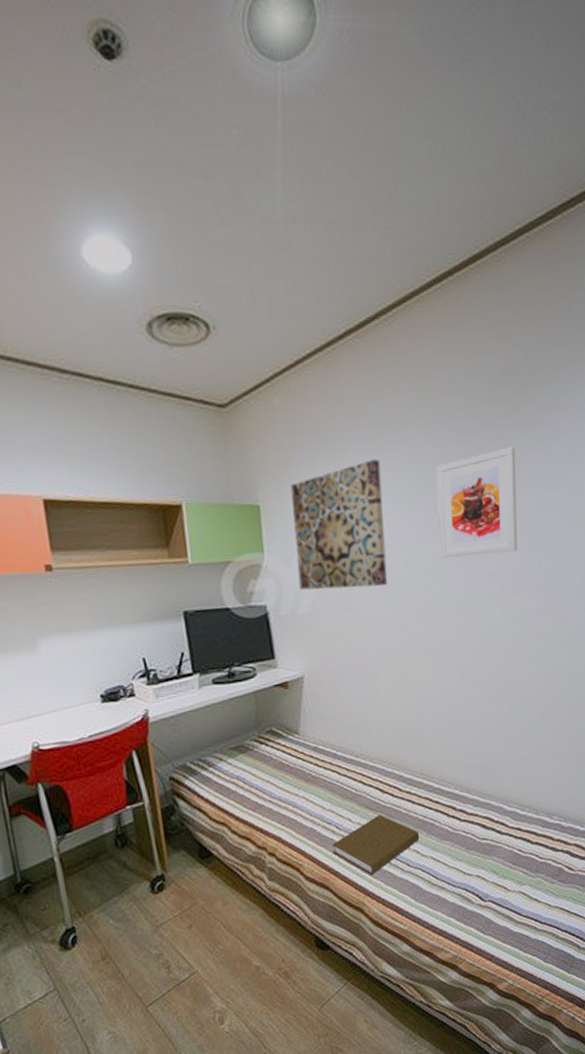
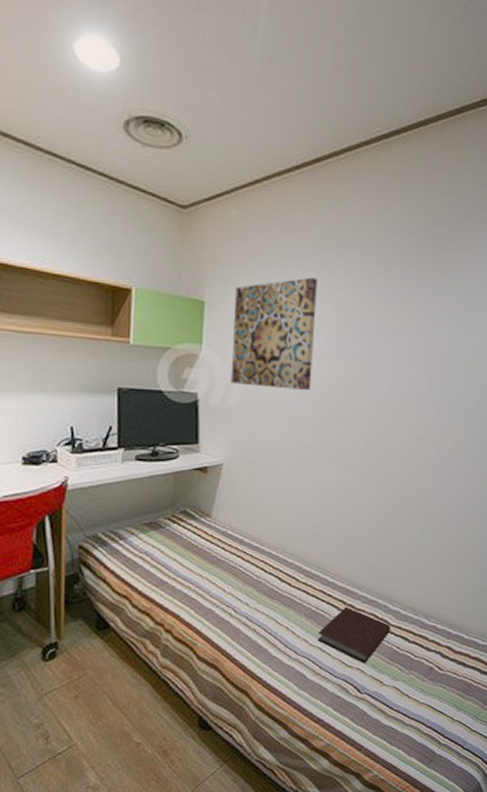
book: present [332,815,420,875] -> none [227,602,310,660]
notebook: none [429,812,510,870] -> present [317,606,391,663]
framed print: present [436,446,518,559] -> none [359,286,434,377]

